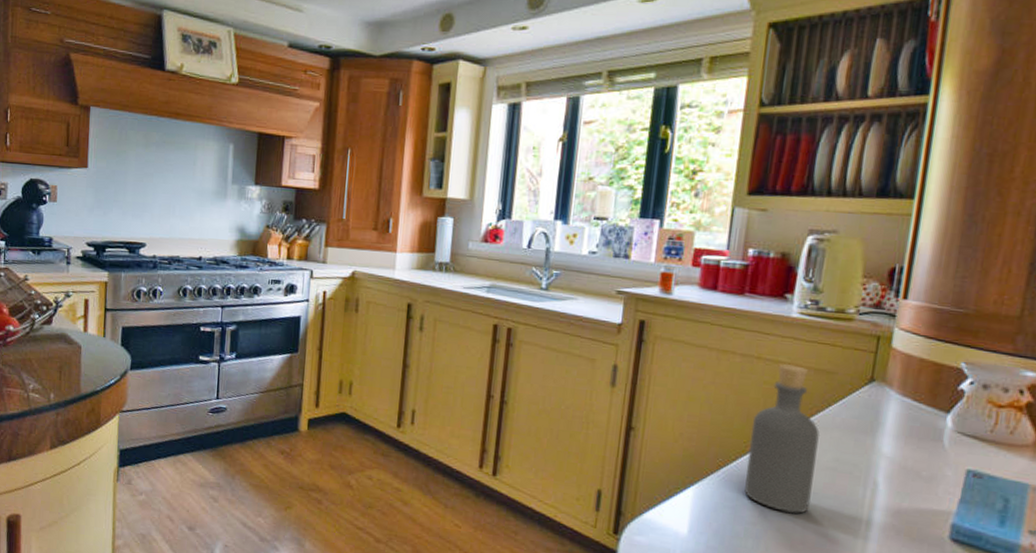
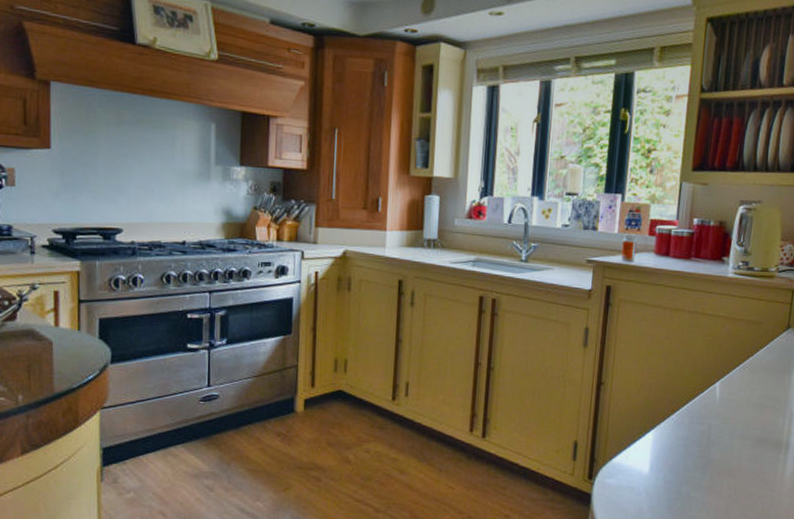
bottle: present [744,364,821,514] -> none [693,318,751,446]

